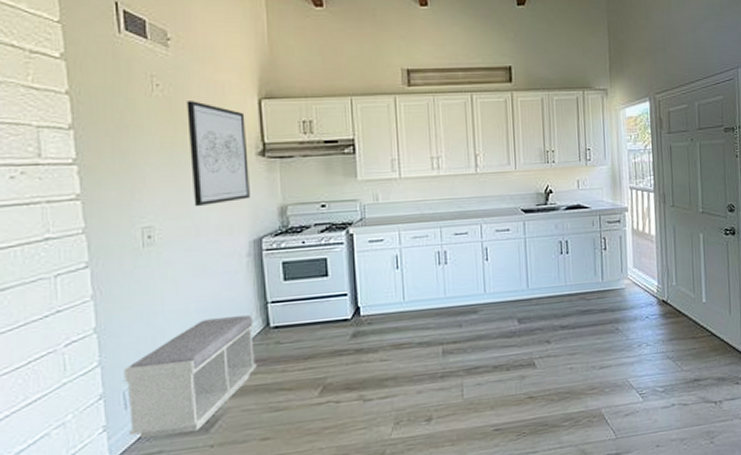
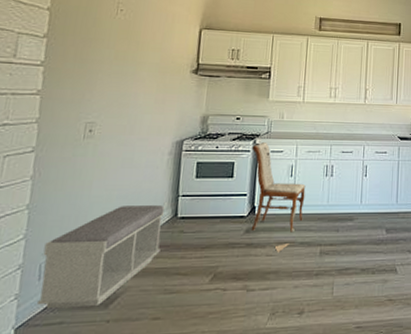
wall art: present [186,101,250,207] -> none [132,25,187,110]
dining chair: none [346,231,418,356] -> present [251,142,306,252]

